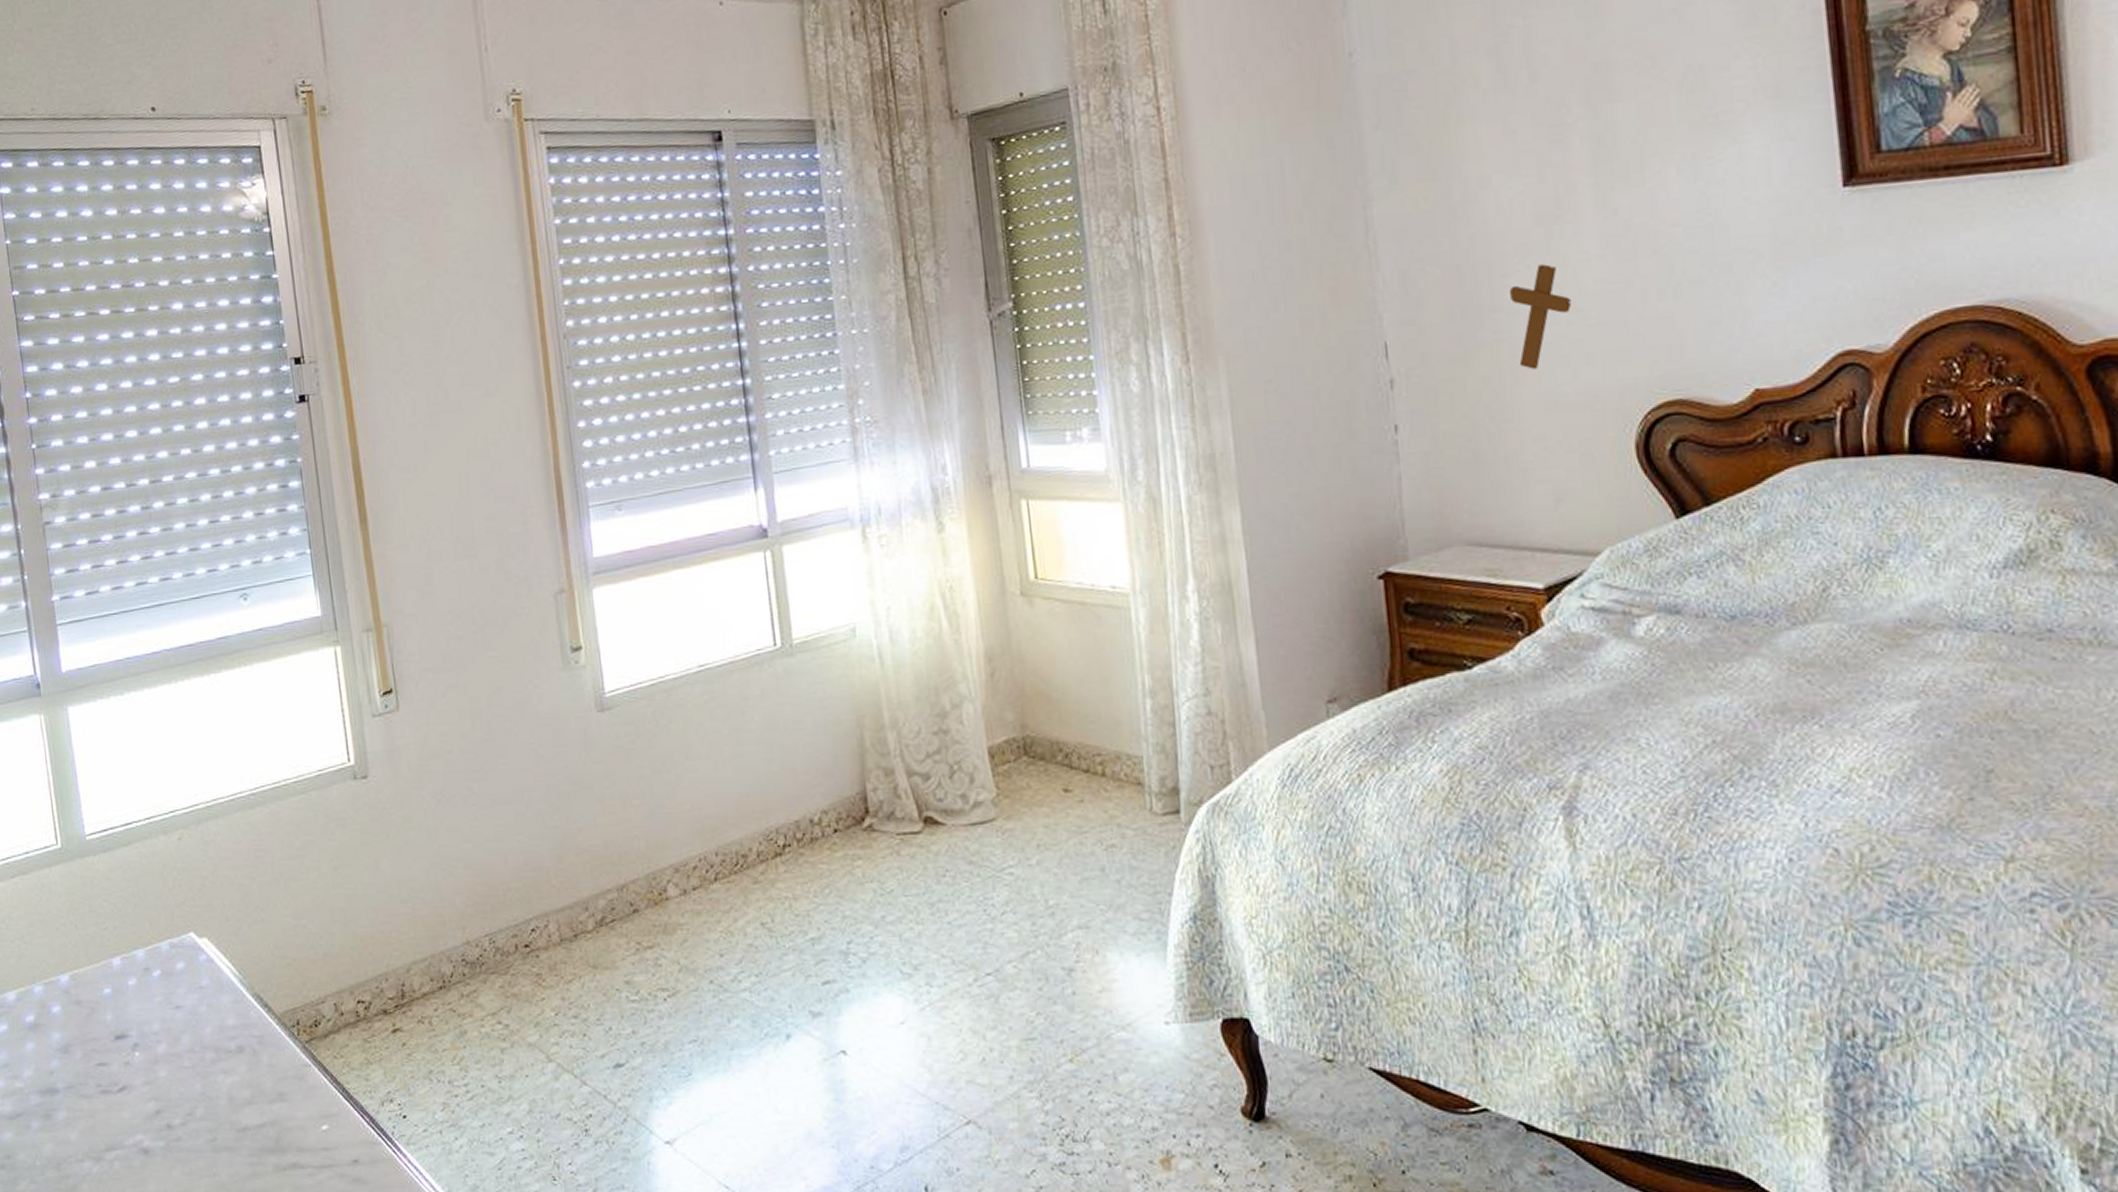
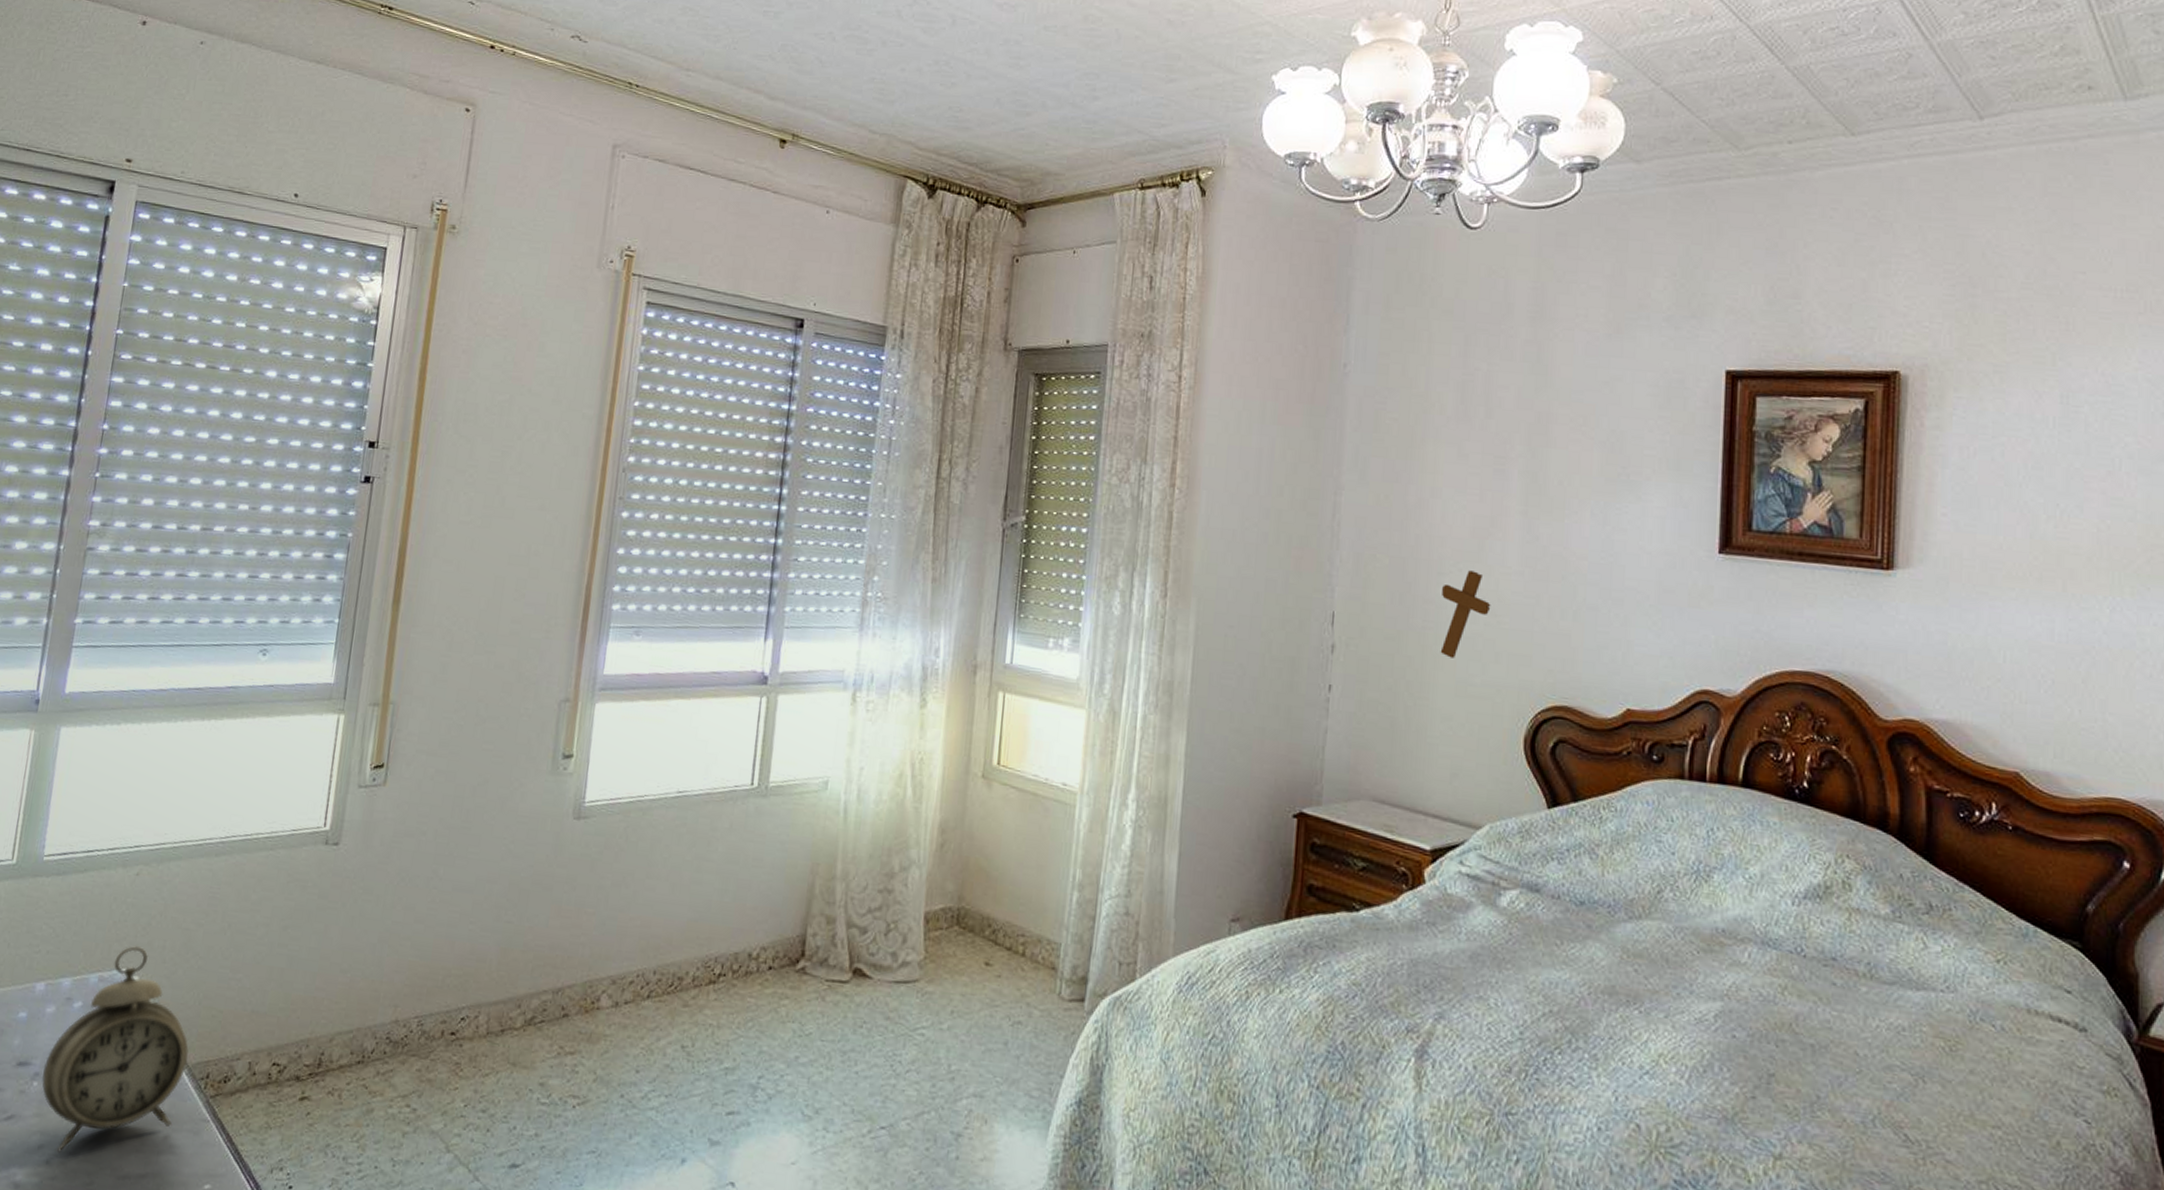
alarm clock: none [140,907,276,1115] -> present [41,945,189,1153]

